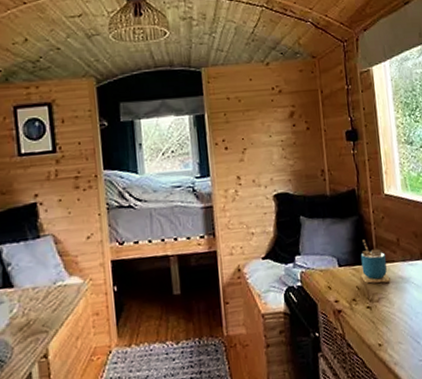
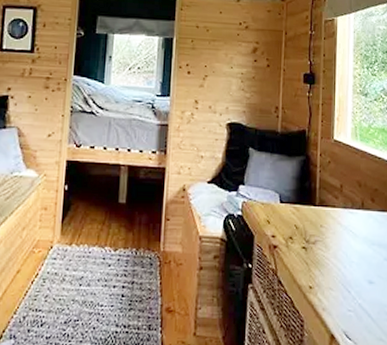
cup: present [360,239,390,284] -> none [301,180,329,226]

